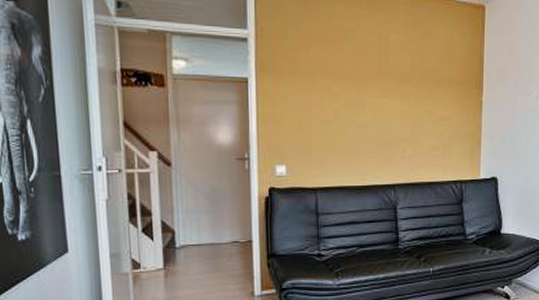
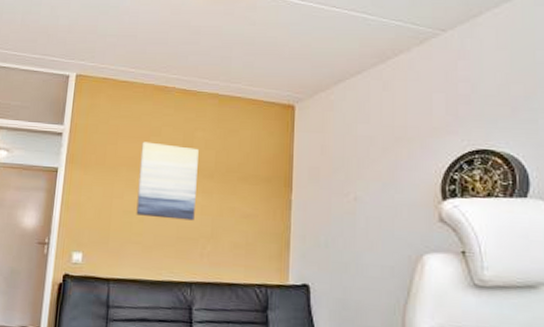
wall art: none [336,46,394,126] -> present [136,141,199,221]

